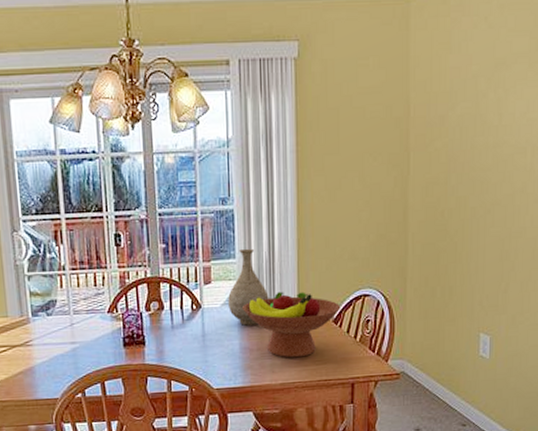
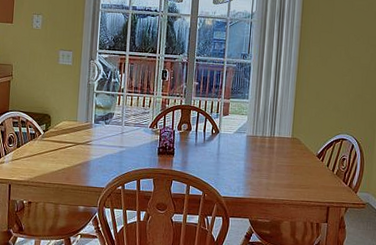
vase: present [228,248,269,326] -> none [239,92,270,151]
fruit bowl: present [243,291,341,358] -> none [250,128,324,181]

